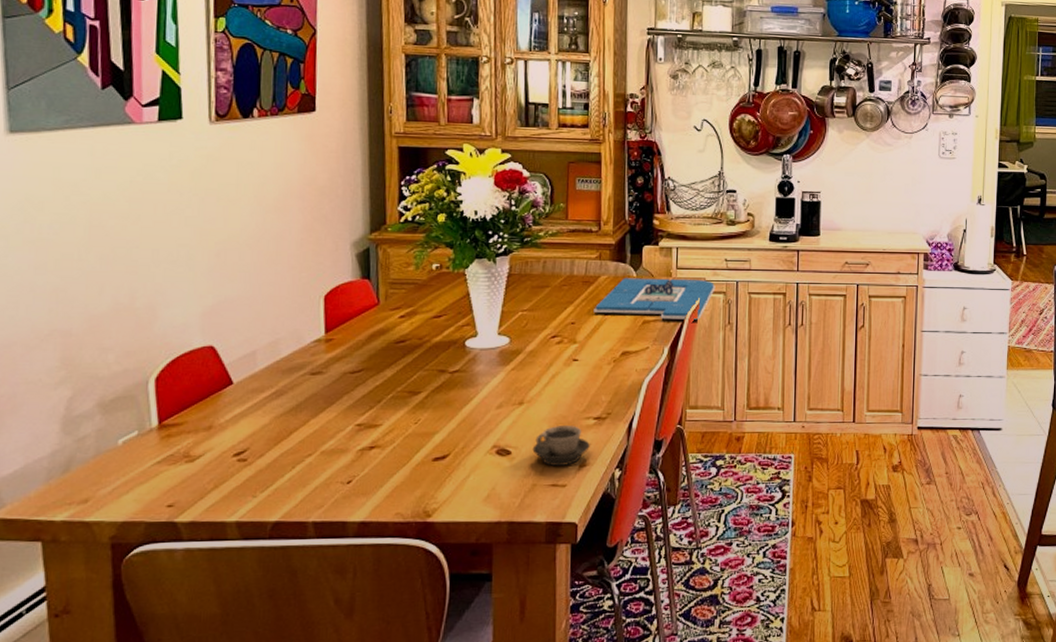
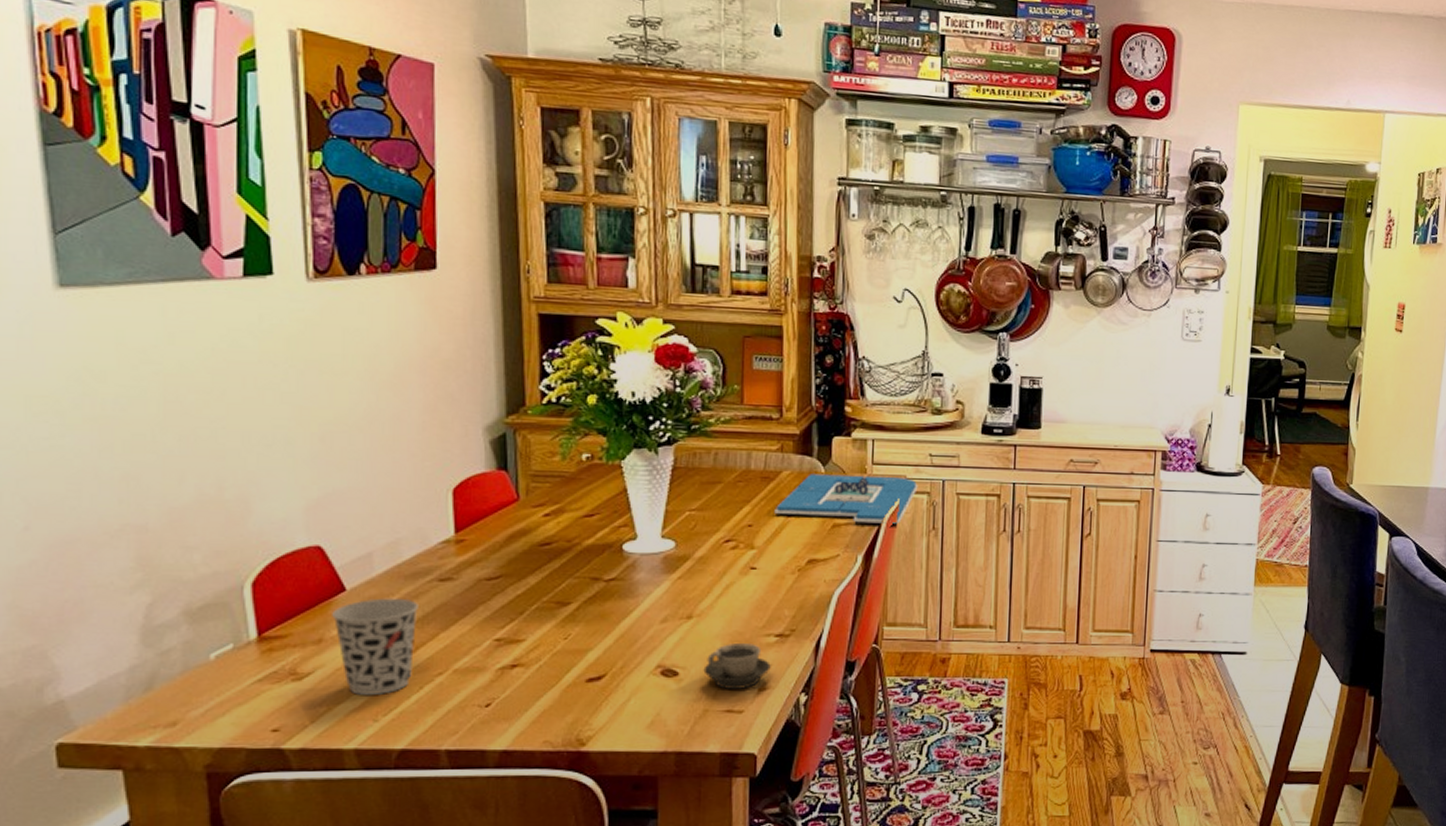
cup: none [221,390,293,474] -> present [332,598,419,695]

